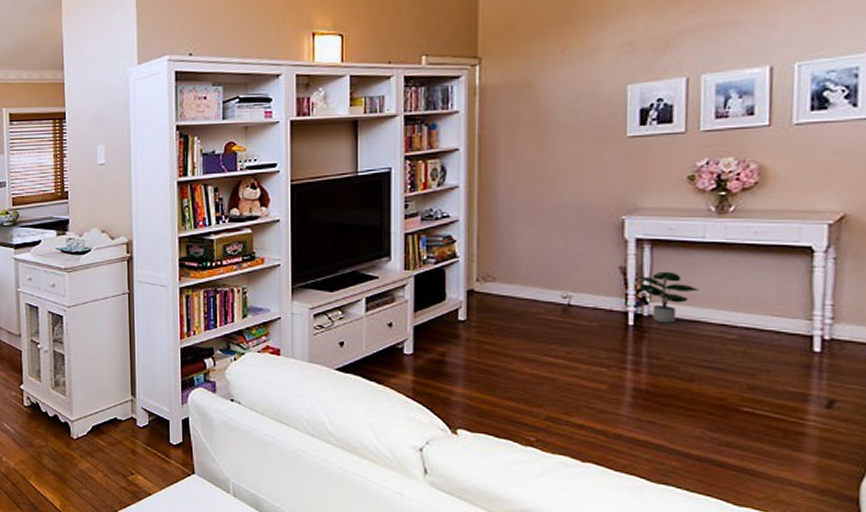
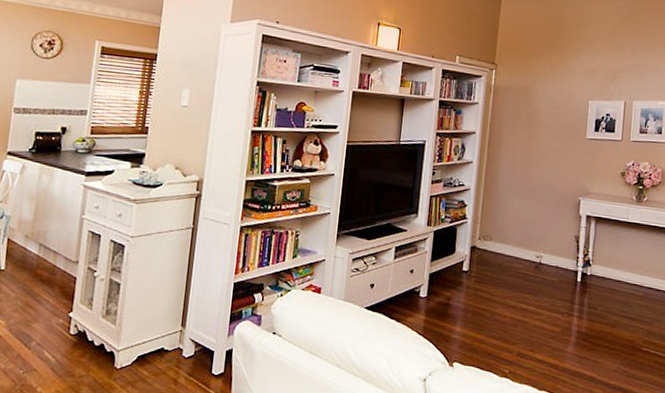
potted plant: present [637,271,700,323] -> none [585,241,623,282]

